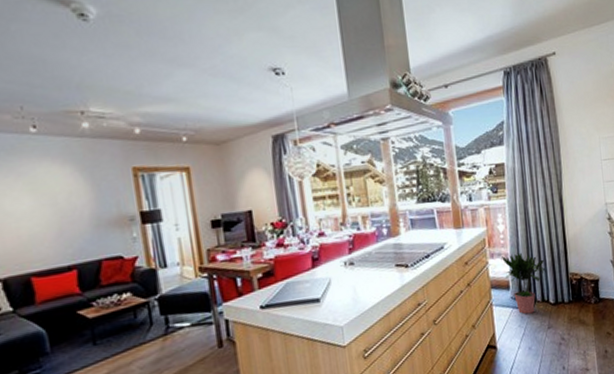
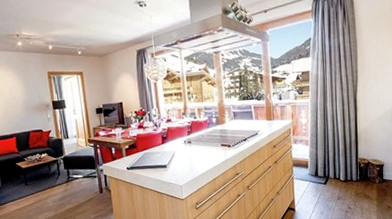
potted plant: present [502,252,546,315] -> none [303,140,339,187]

